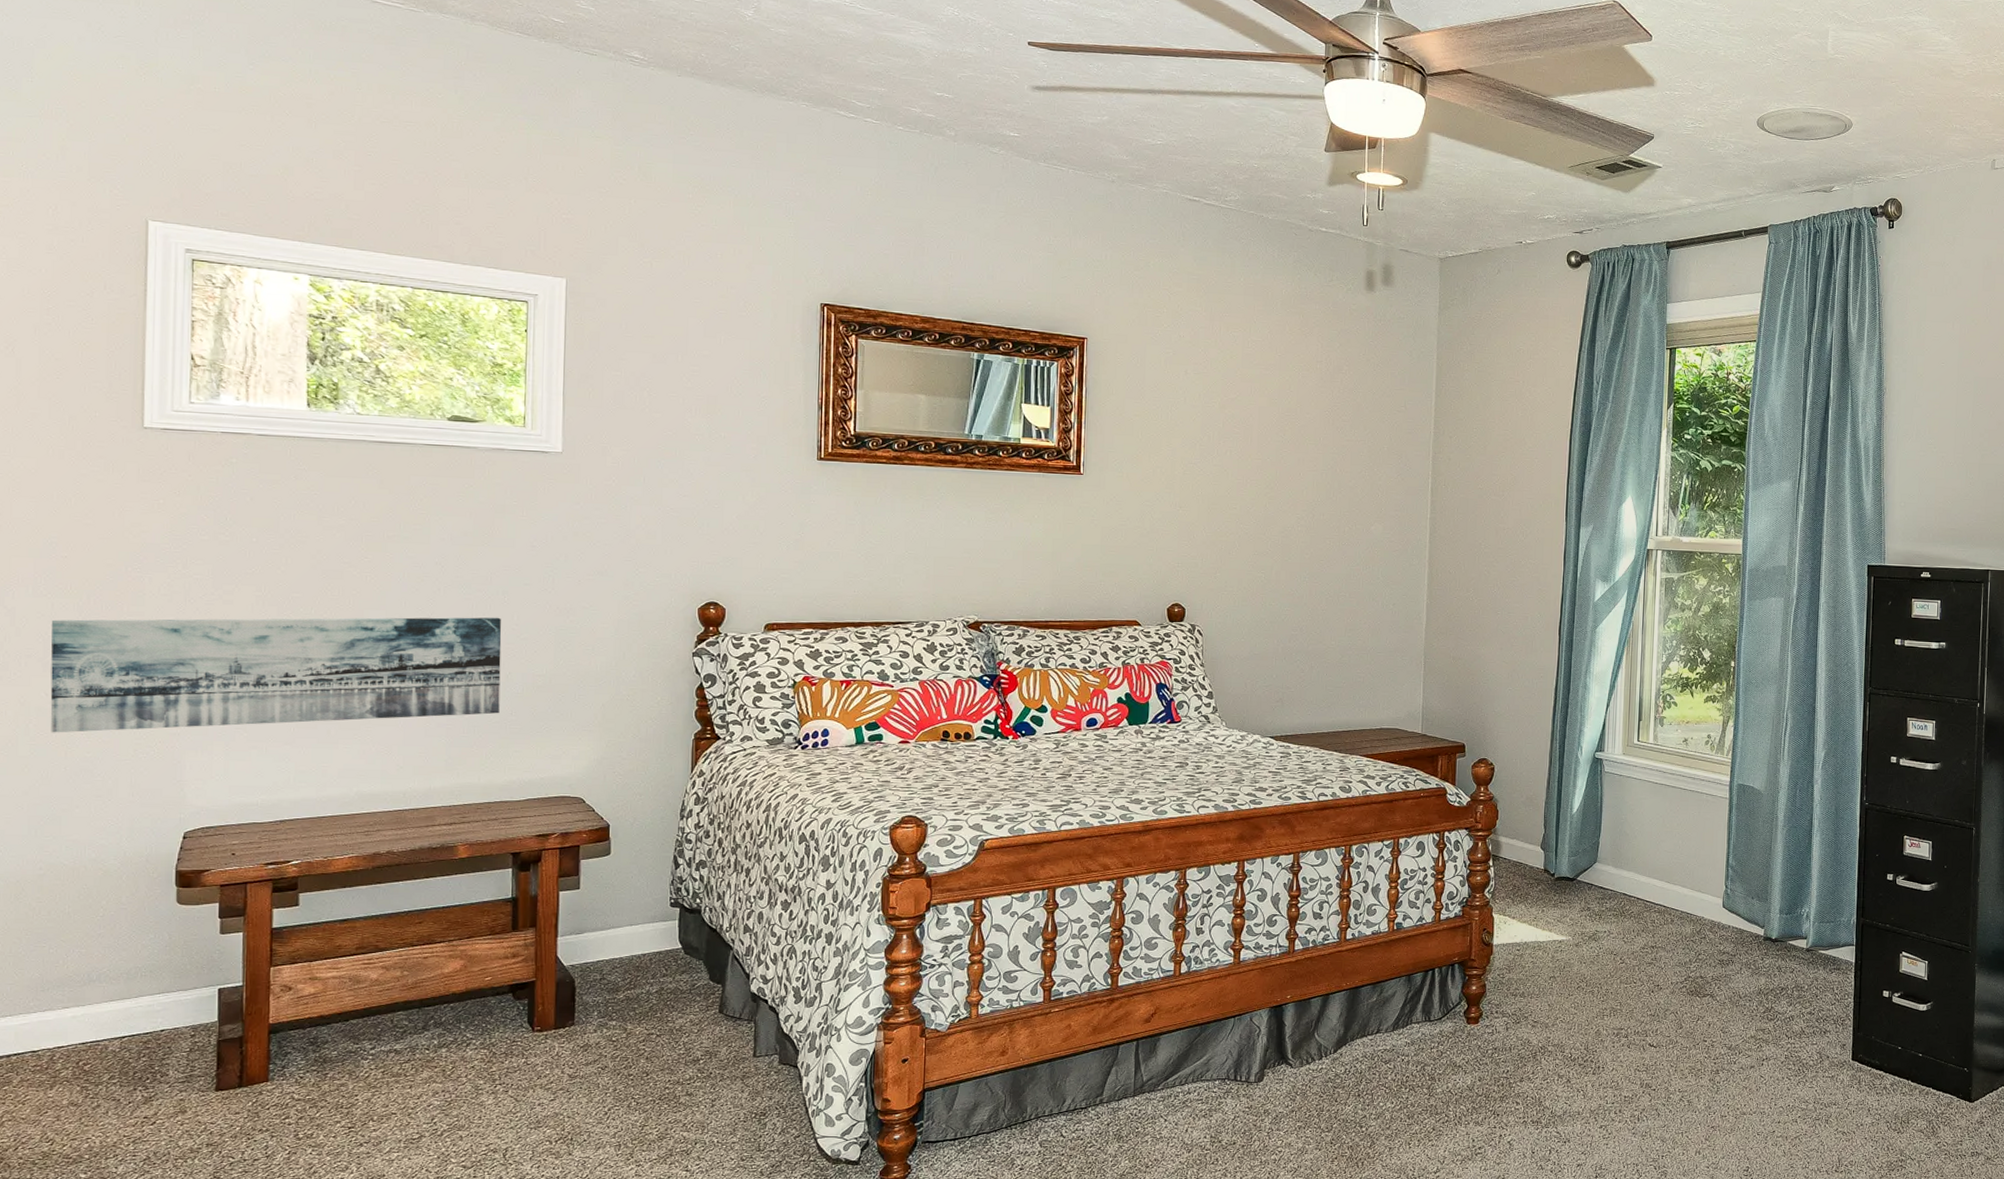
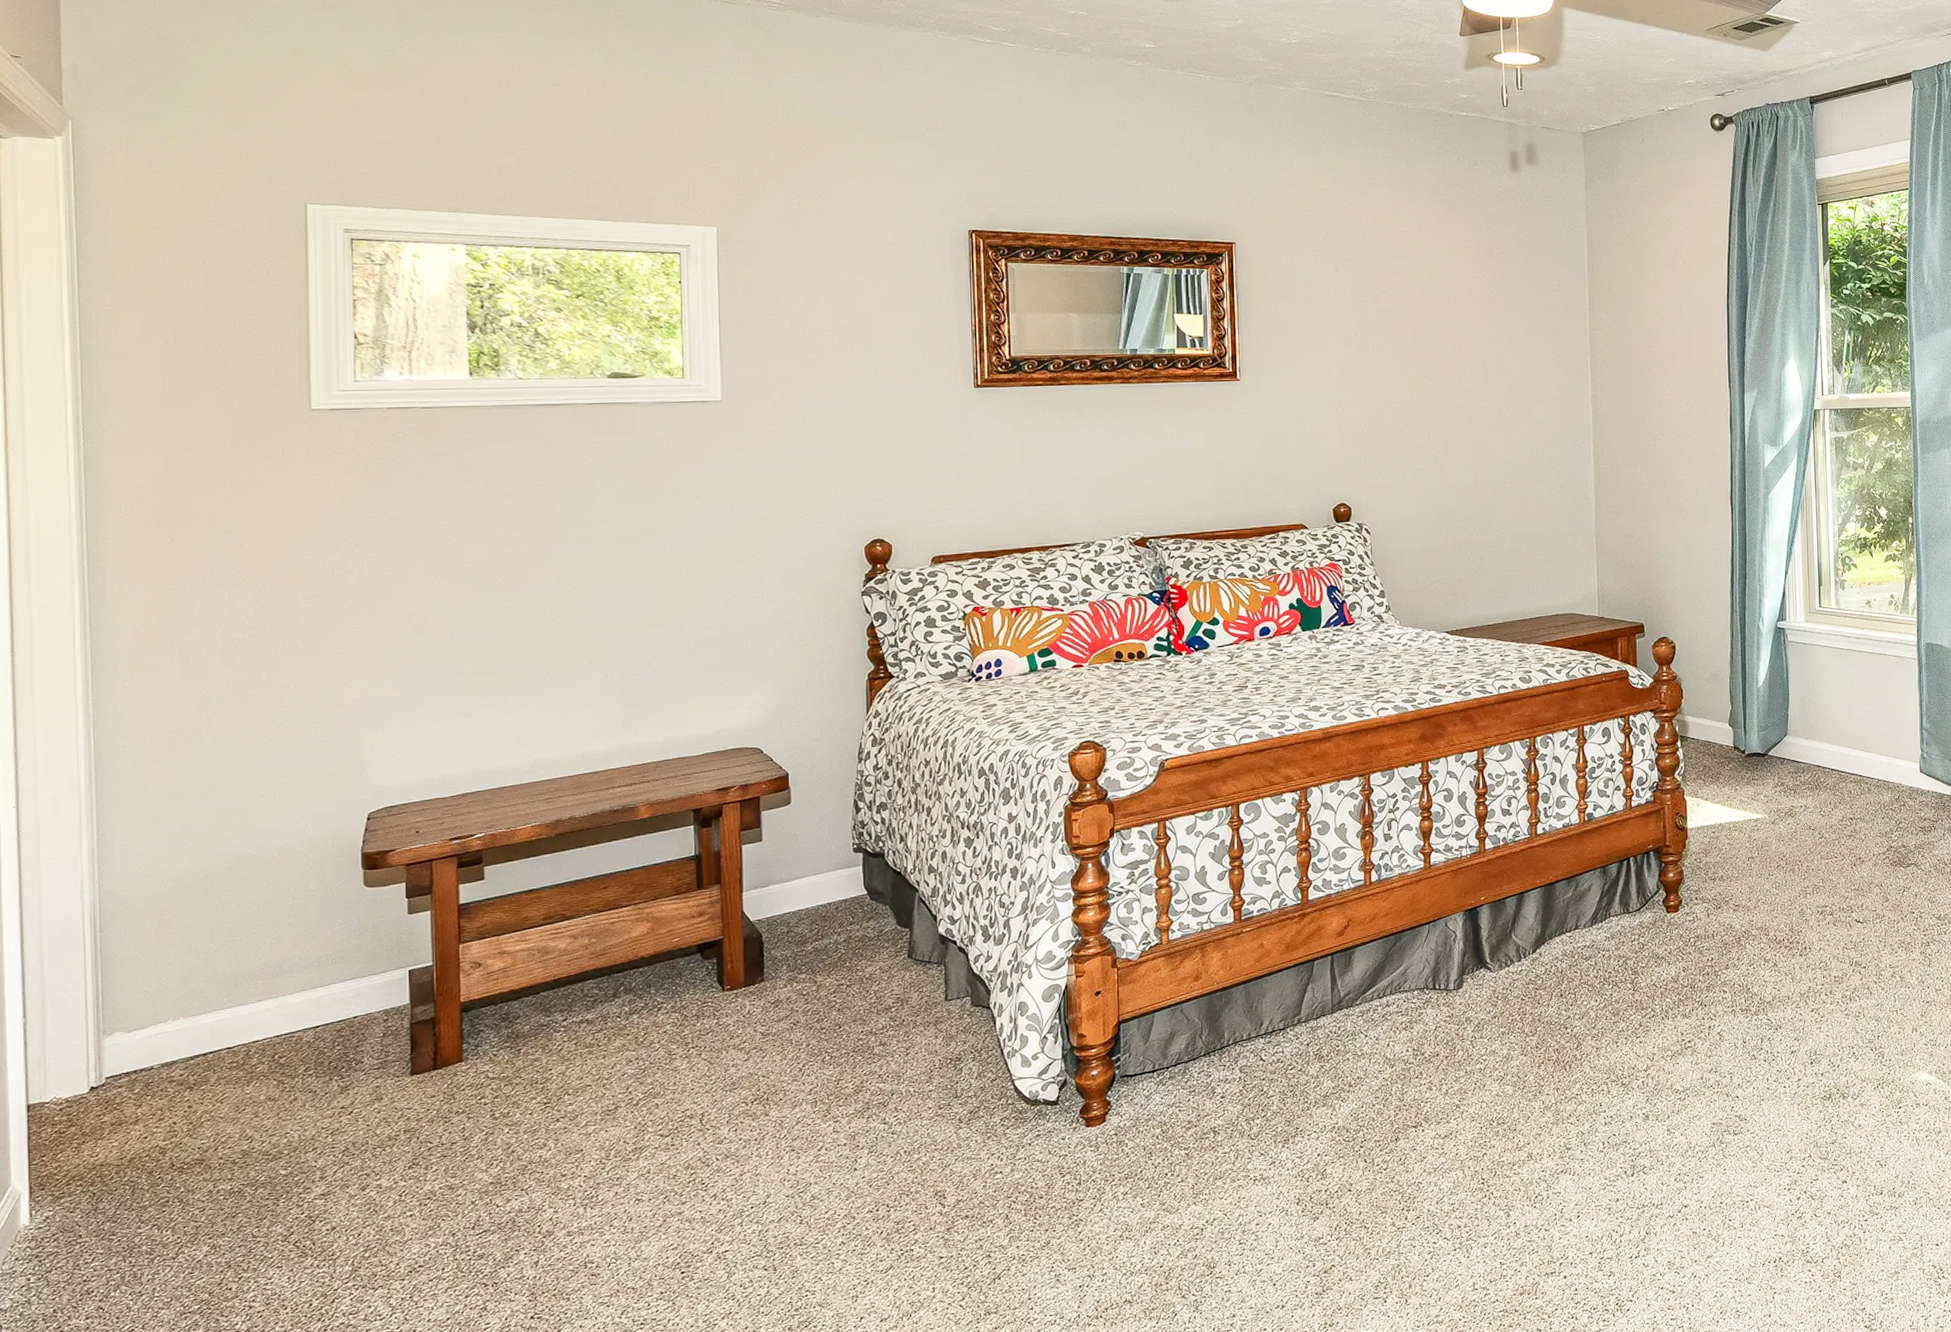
wall art: present [50,617,502,733] -> none [229,571,673,723]

